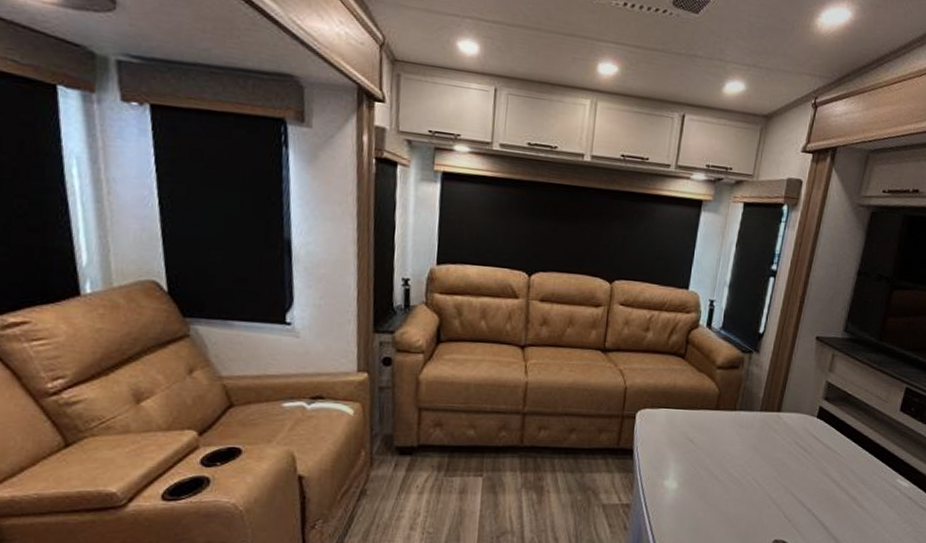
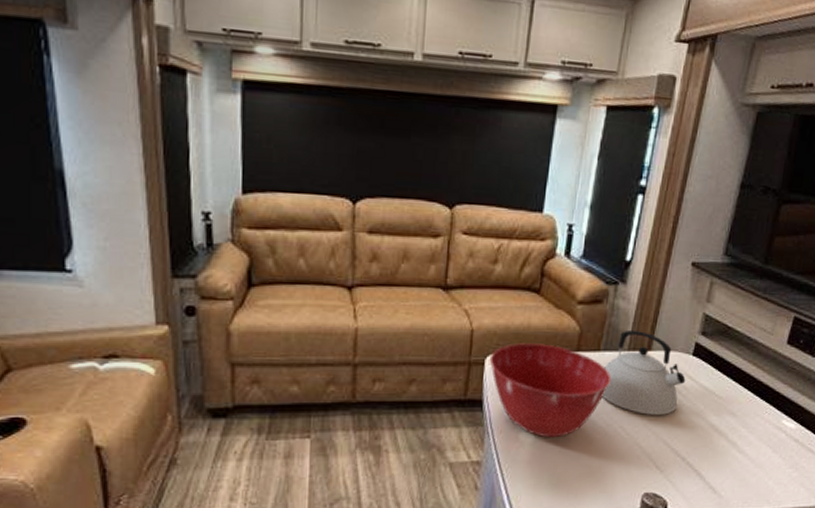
mixing bowl: none [640,401,746,486] -> present [489,343,612,438]
kettle: none [737,393,811,470] -> present [601,331,686,415]

